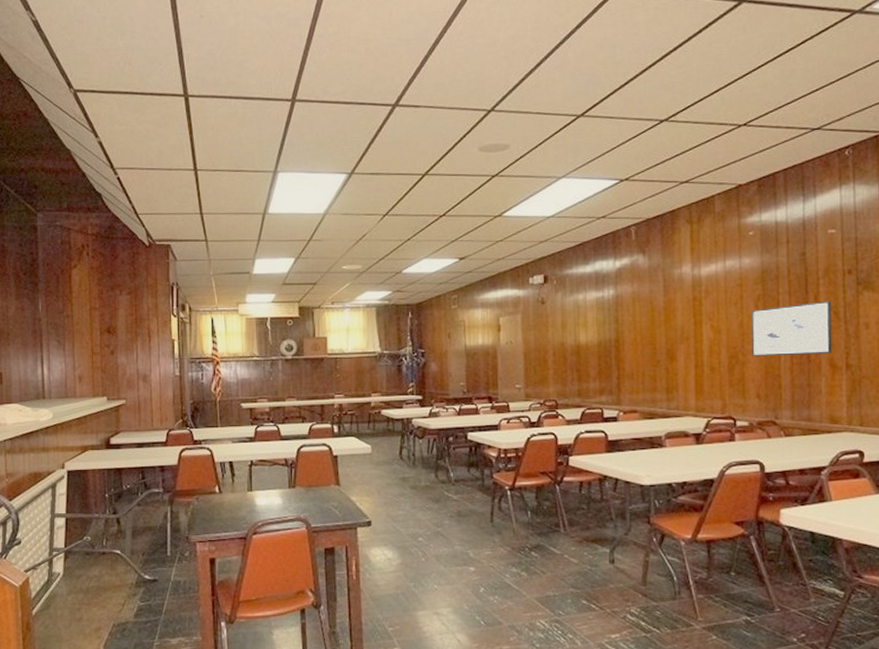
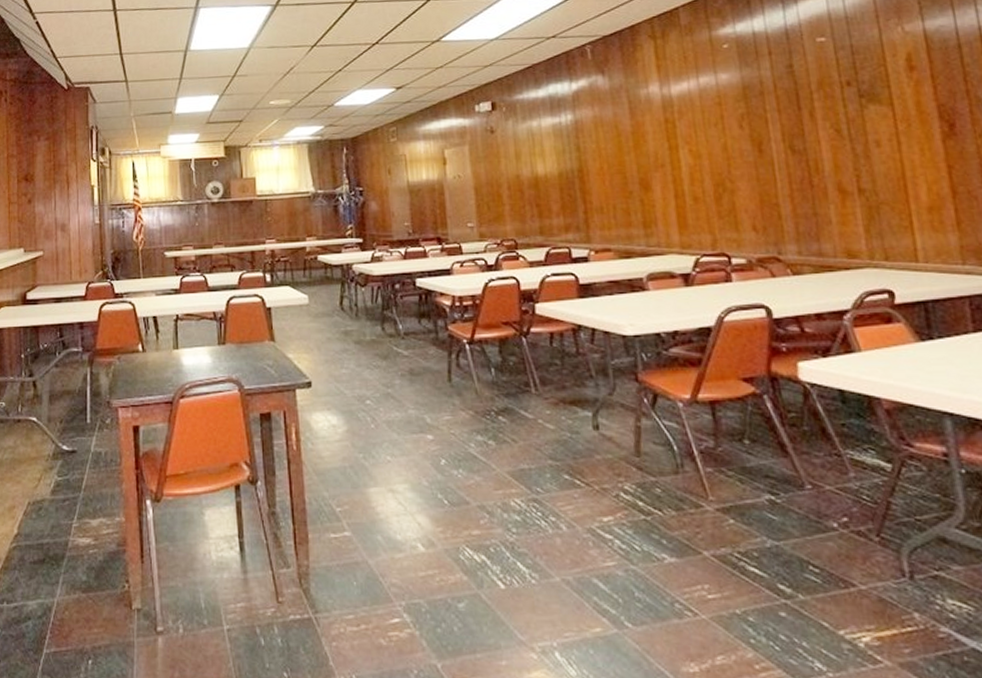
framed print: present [752,301,832,356] -> none [736,117,839,183]

